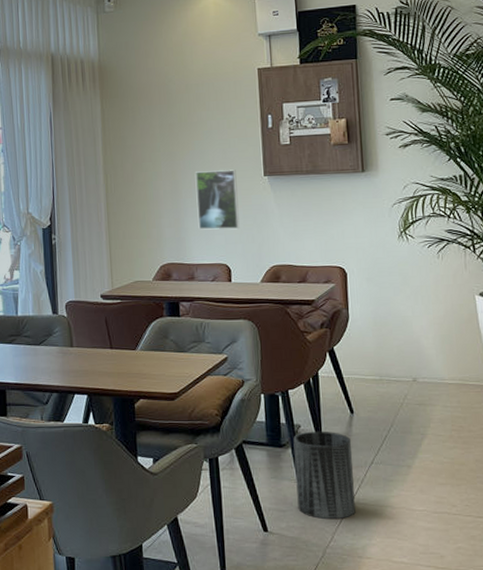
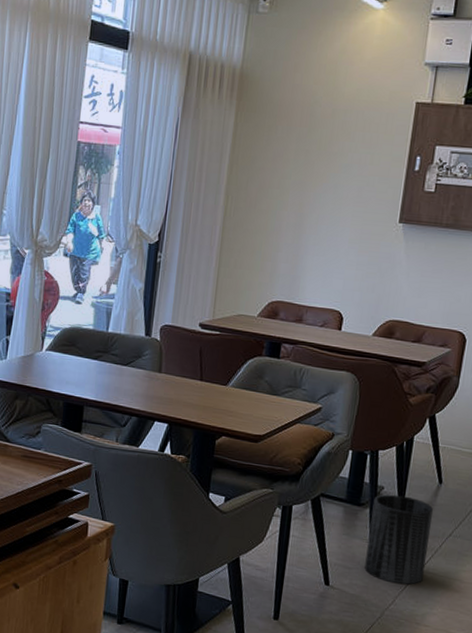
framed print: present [195,169,240,230] -> none [317,207,370,276]

